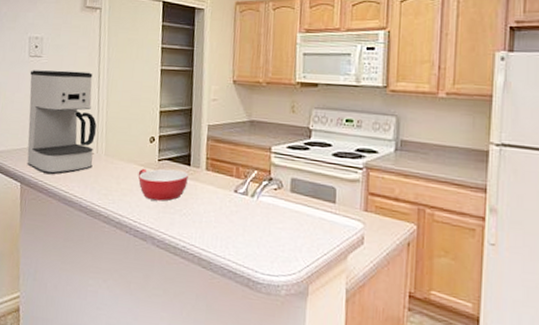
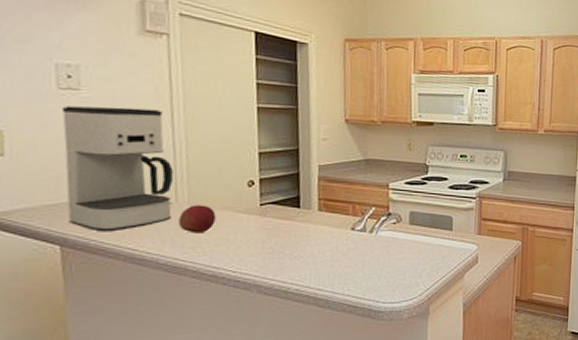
apple: none [97,156,125,183] -> present [178,204,216,234]
bowl: present [137,168,188,201] -> none [234,213,298,247]

